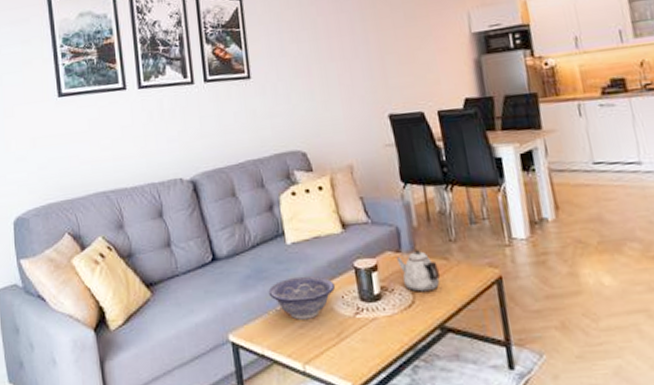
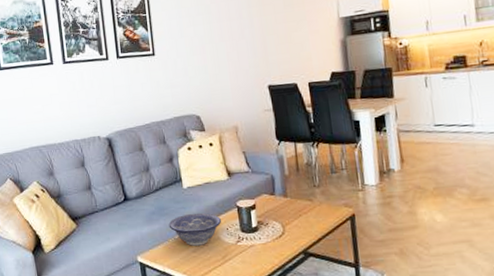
teapot: present [396,249,441,292] -> none [270,193,306,226]

